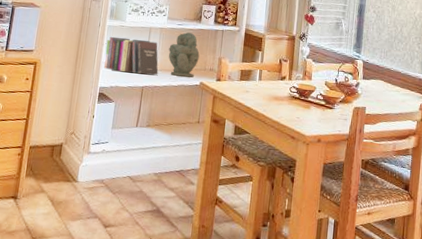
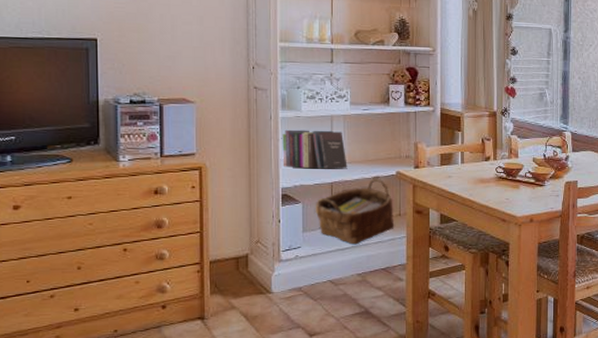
woven basket: none [125,86,194,146] -> present [315,178,395,245]
sculpture: present [169,32,200,78] -> none [356,118,392,167]

